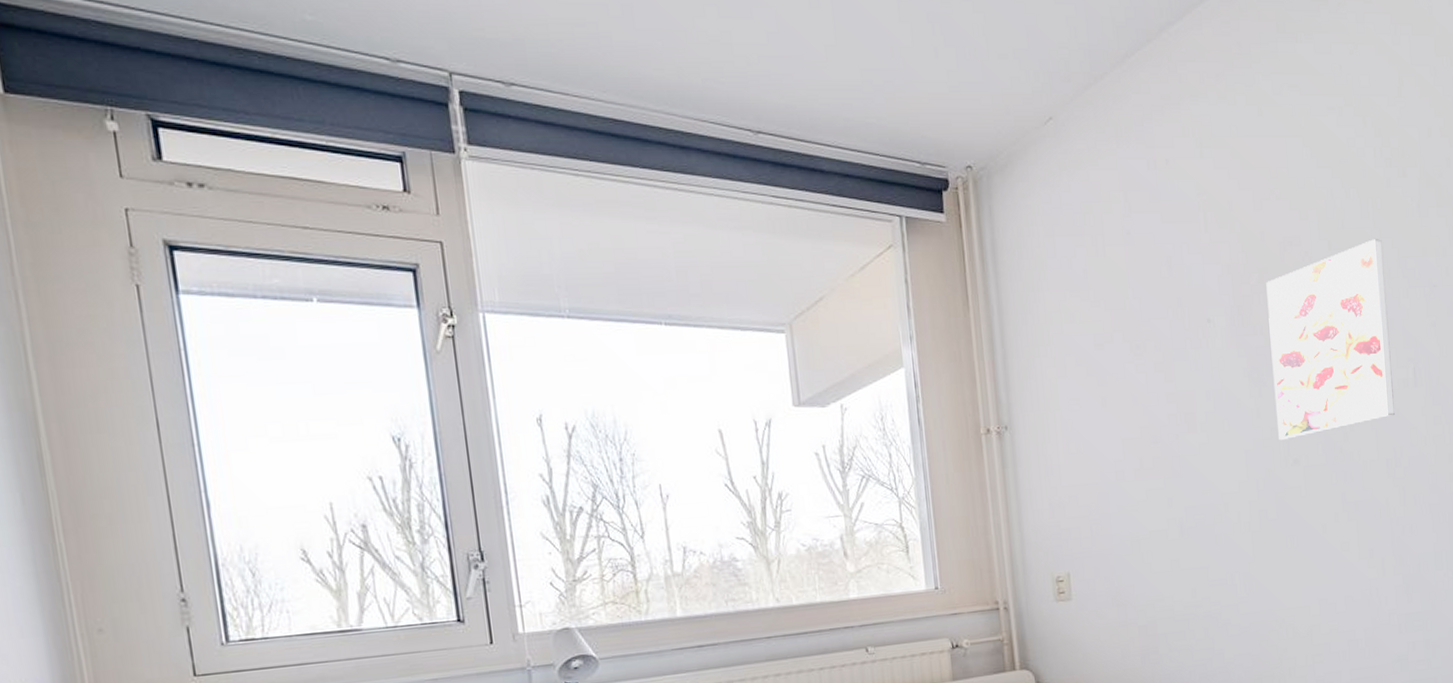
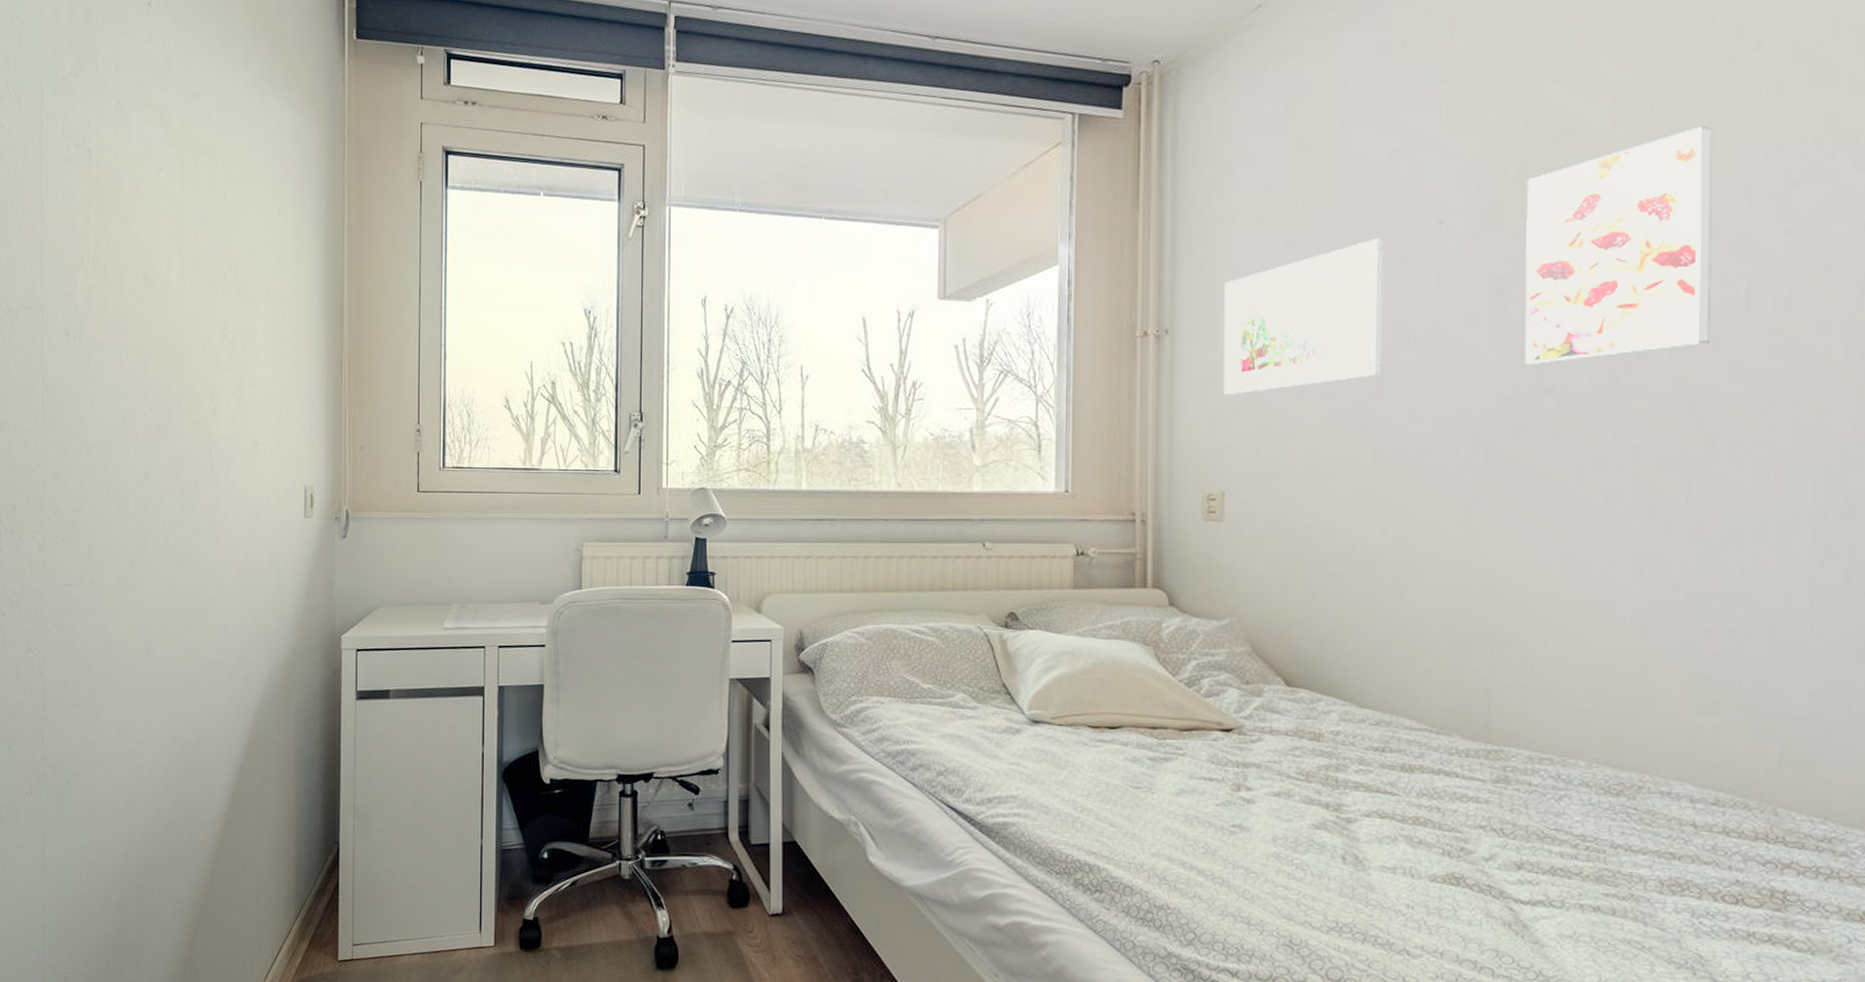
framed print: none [1049,335,1179,484] -> present [1223,238,1384,396]

